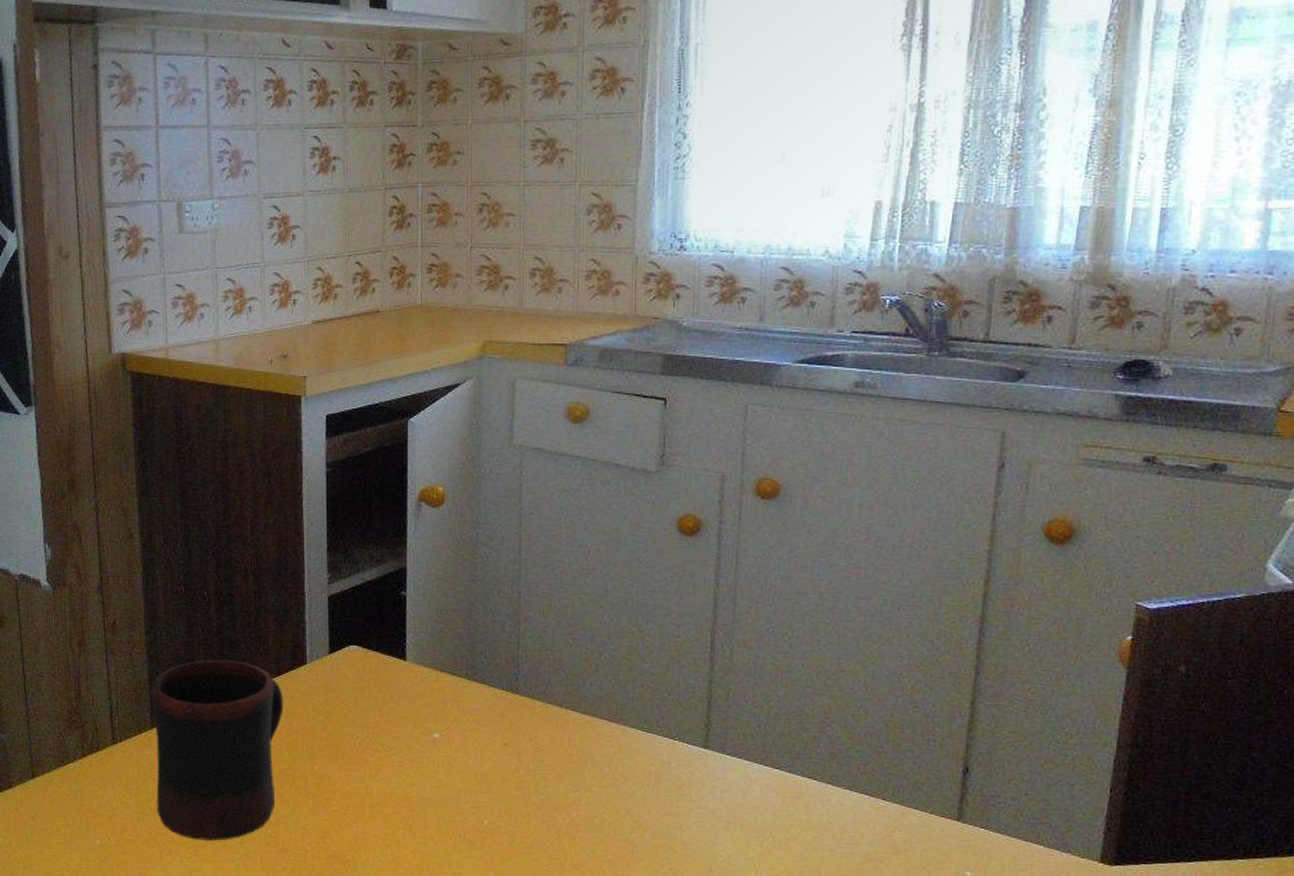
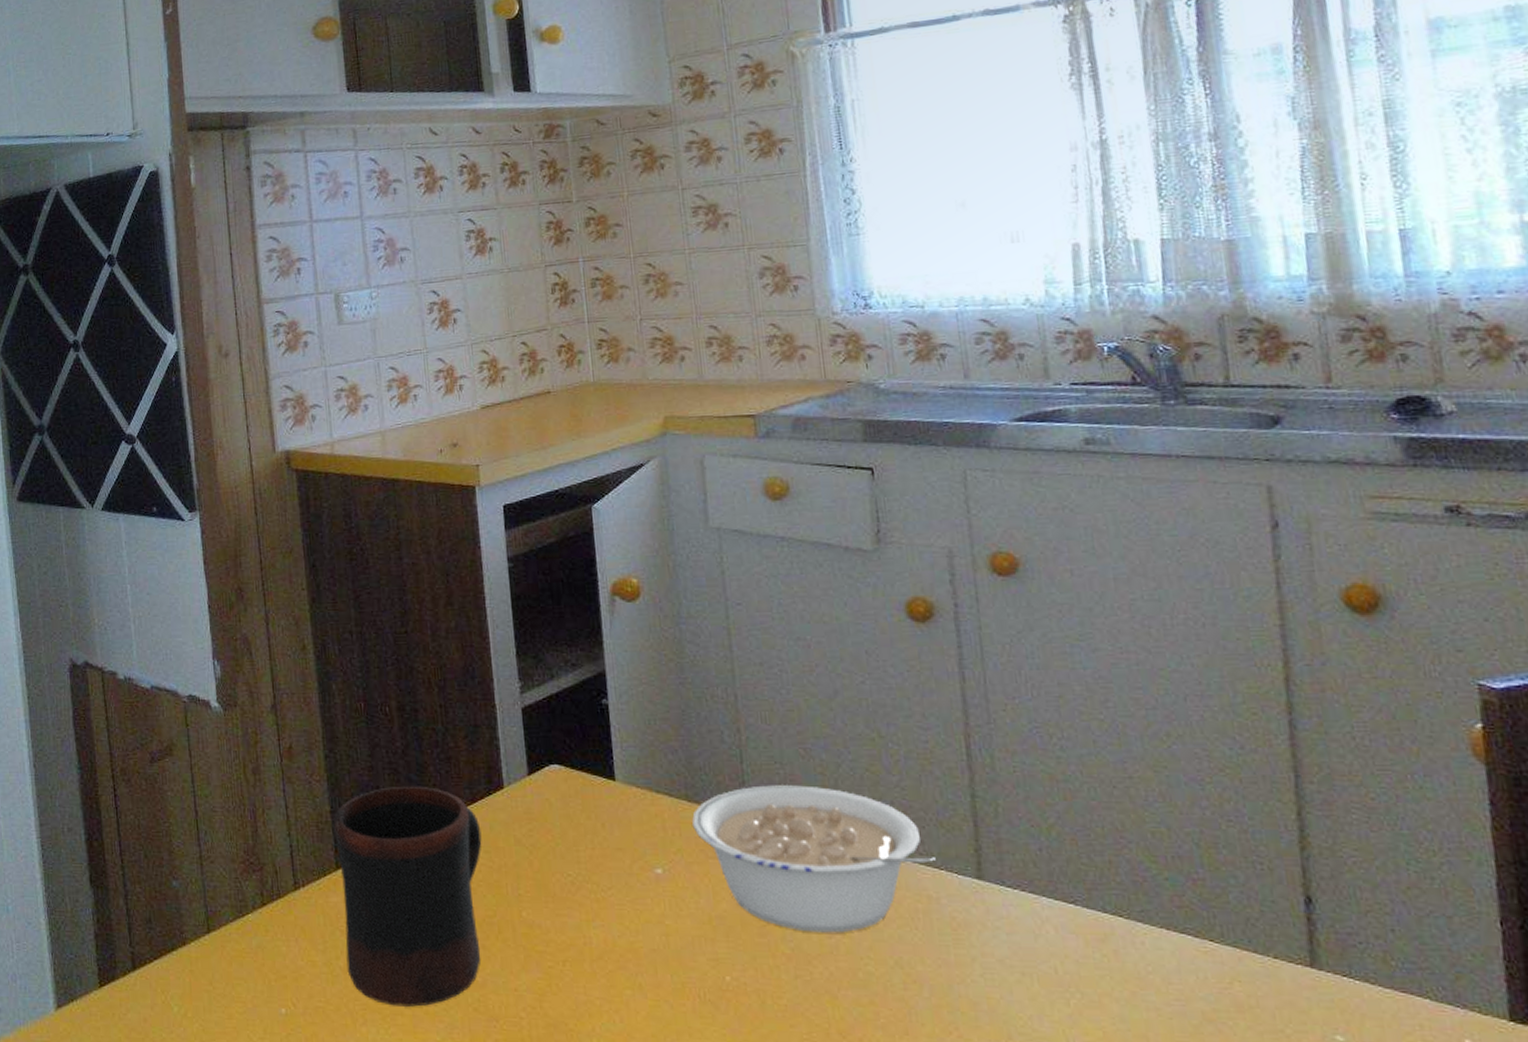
legume: none [469,668,672,788] -> present [691,785,936,933]

